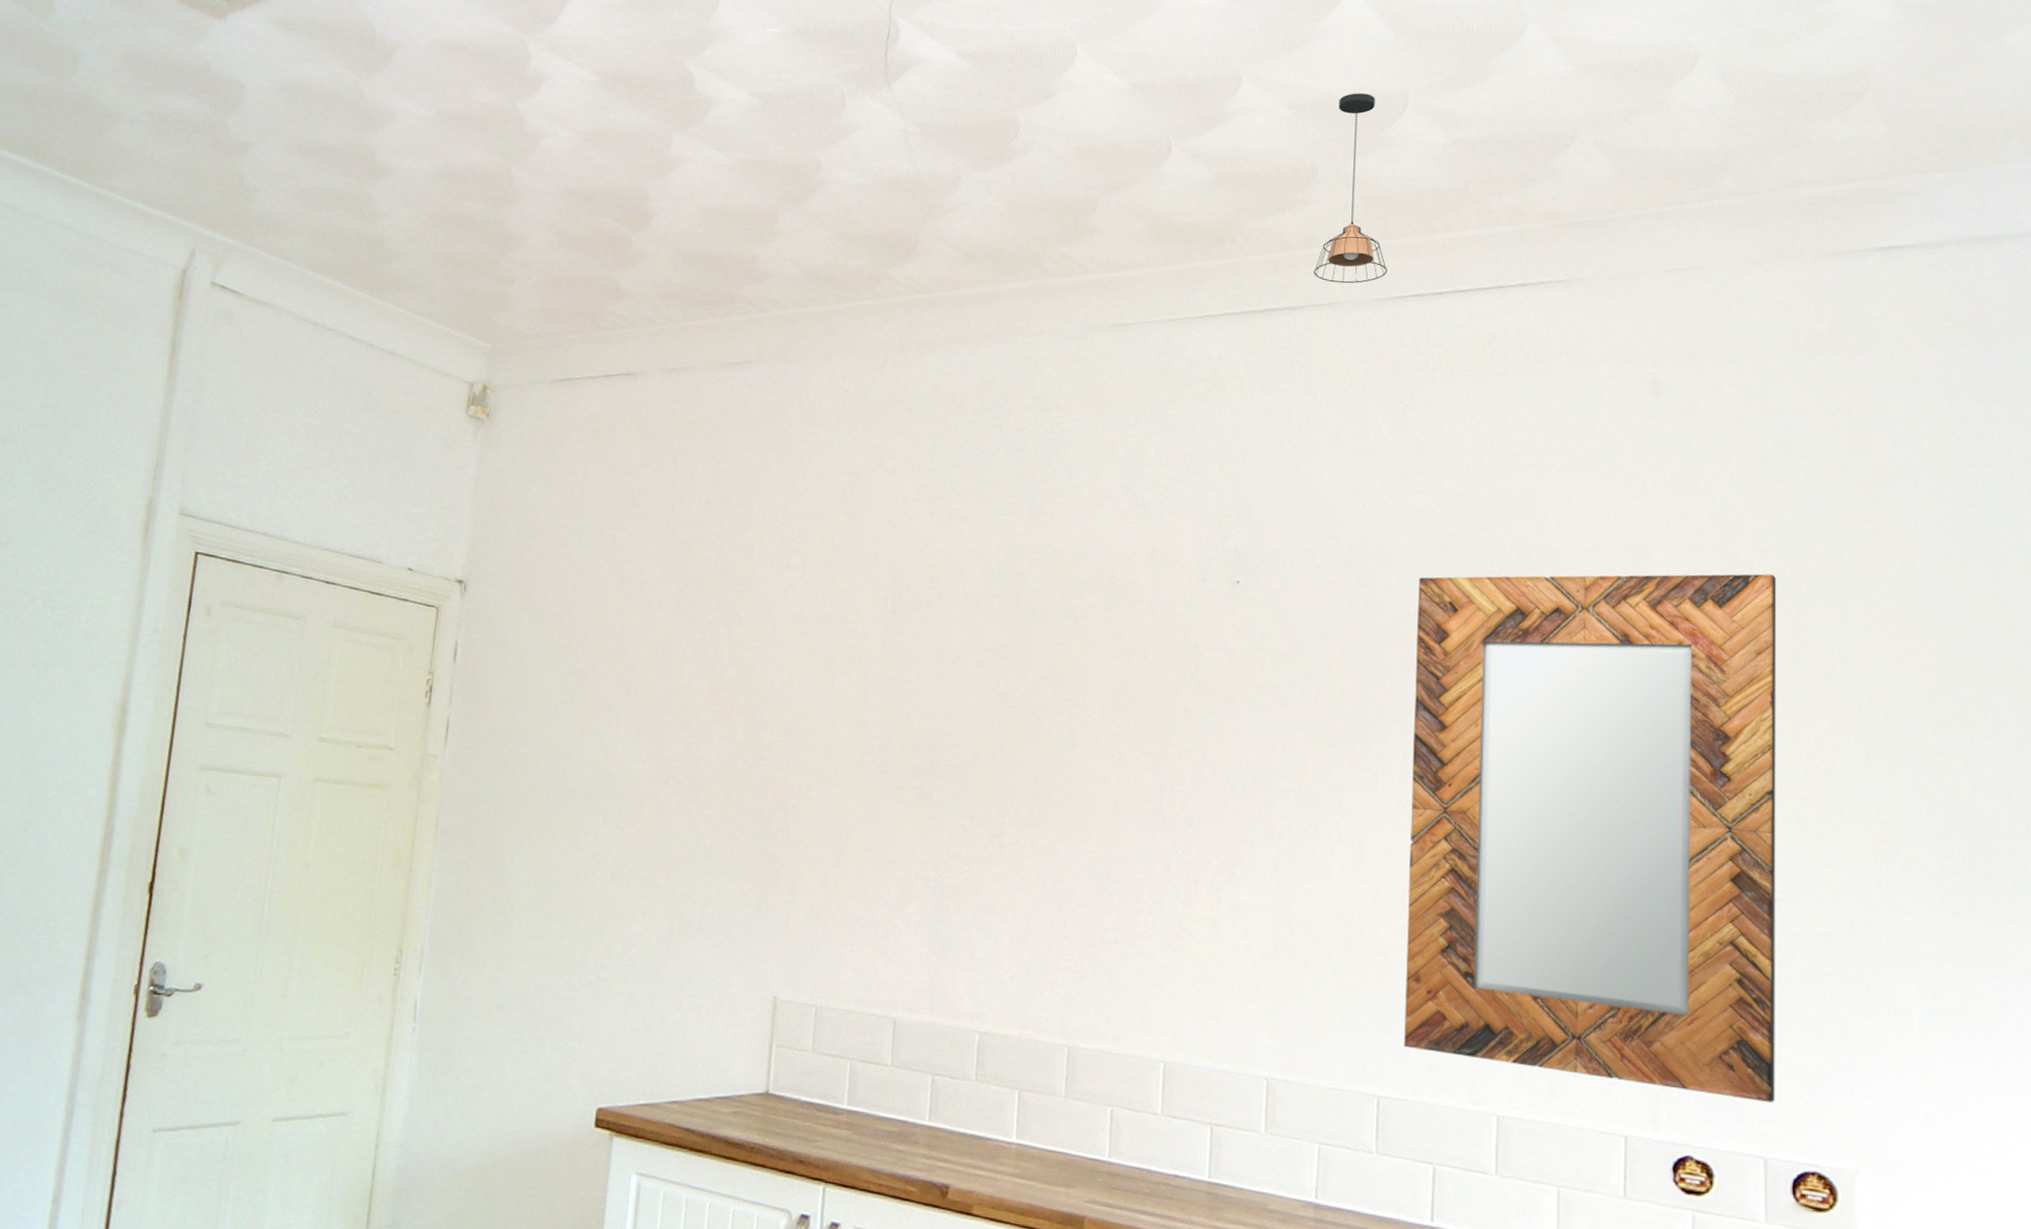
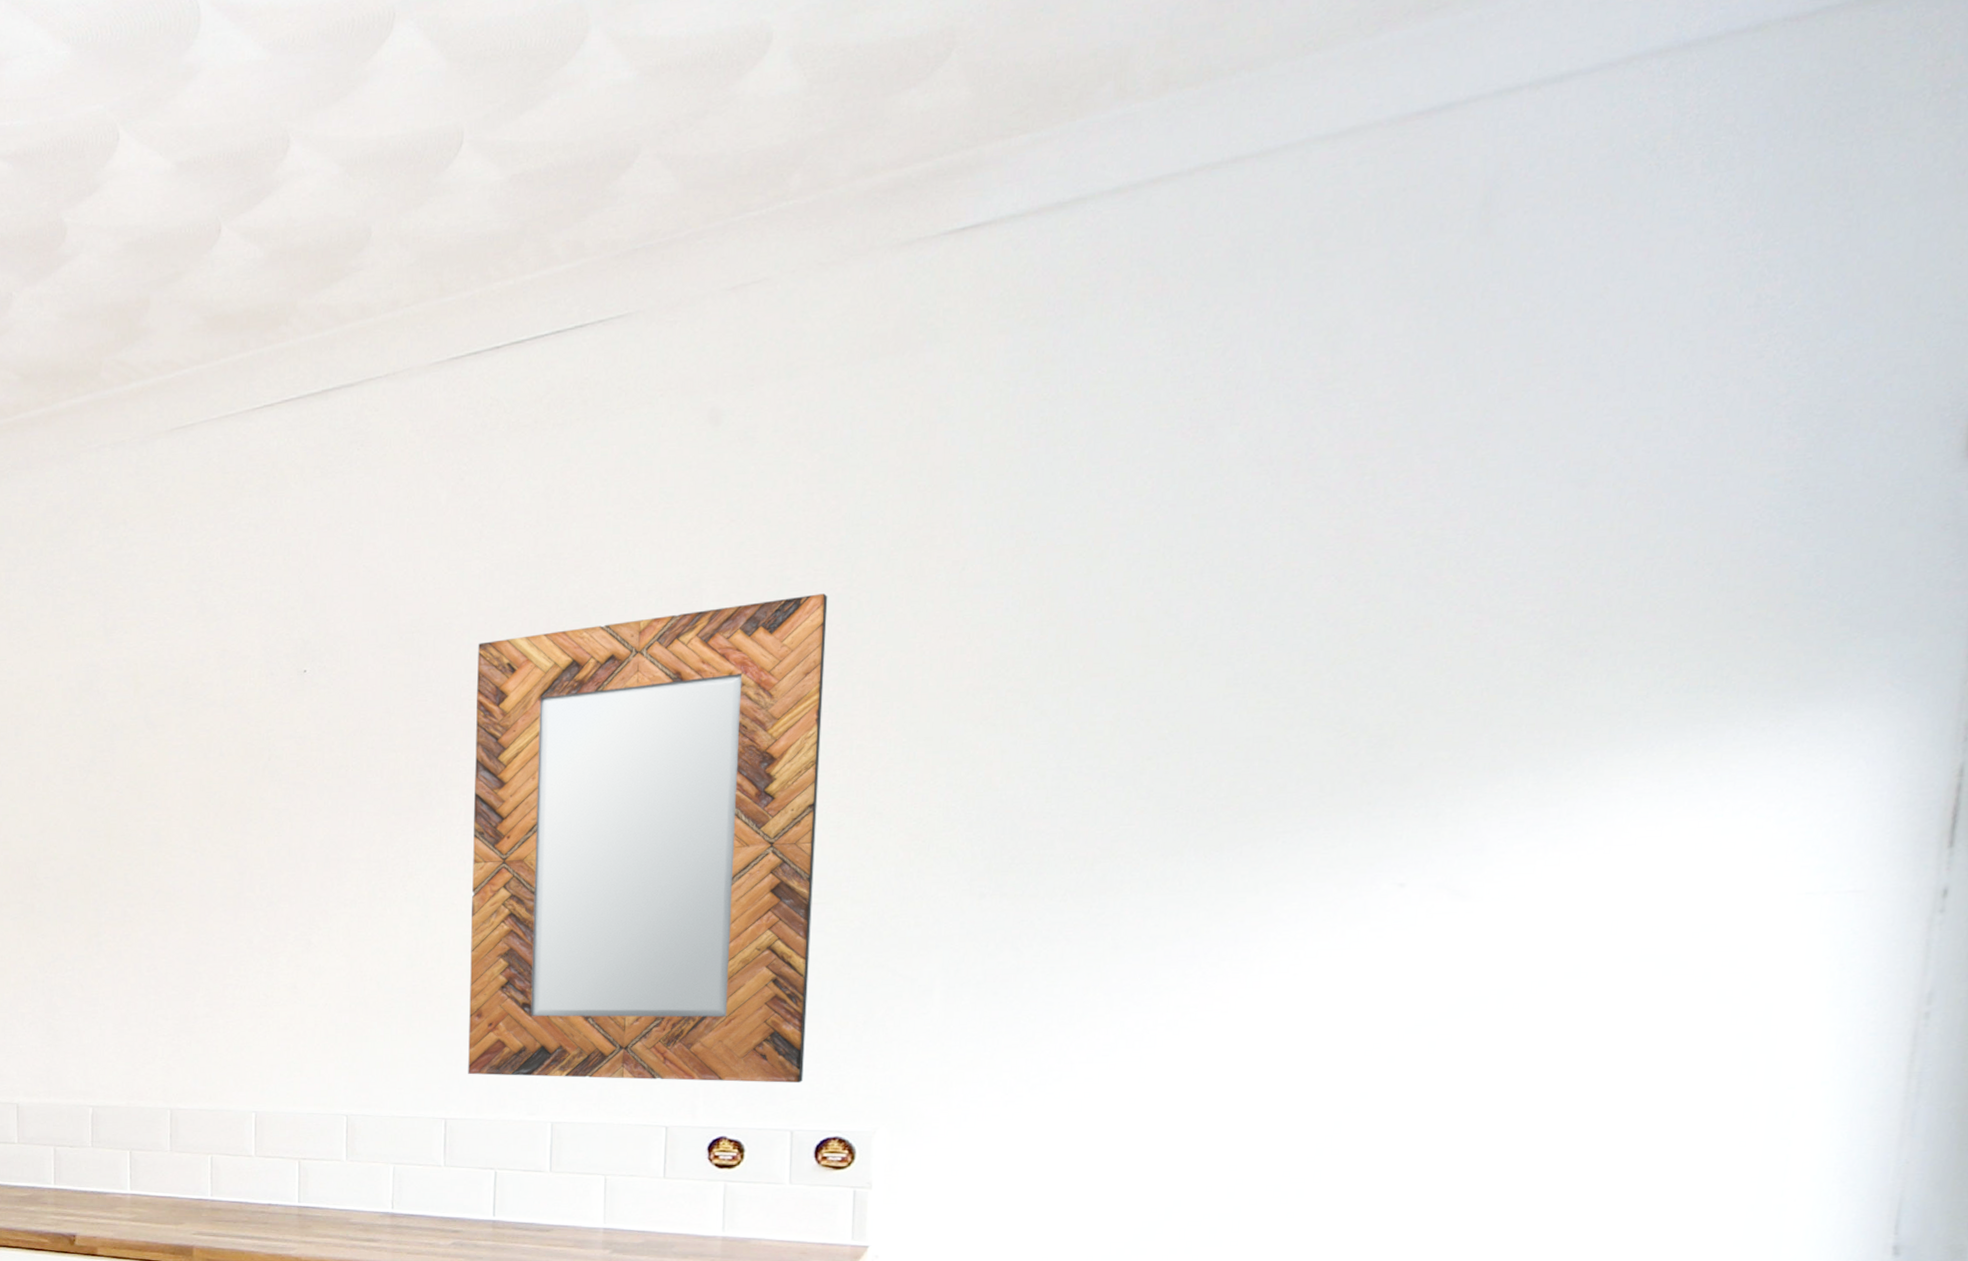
pendant light: present [1314,93,1387,284] -> none [370,136,444,352]

